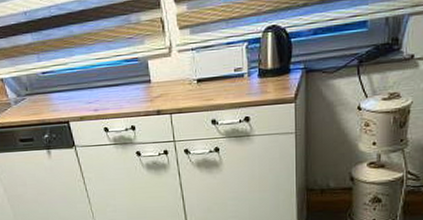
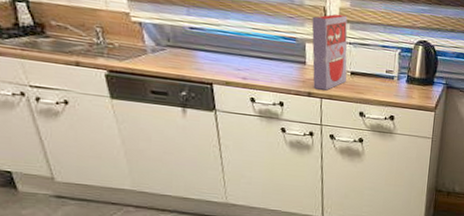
cereal box: none [151,21,195,106] -> present [312,14,348,91]

